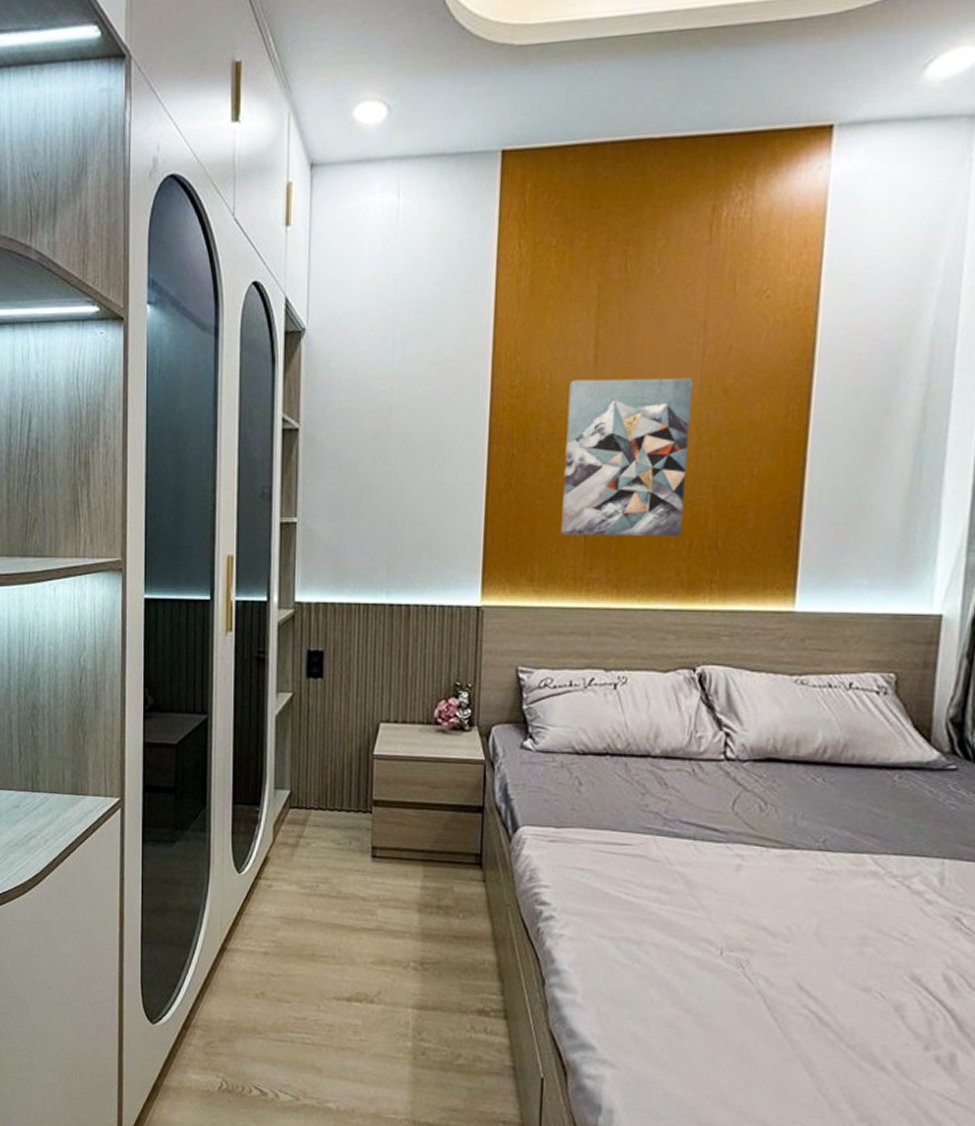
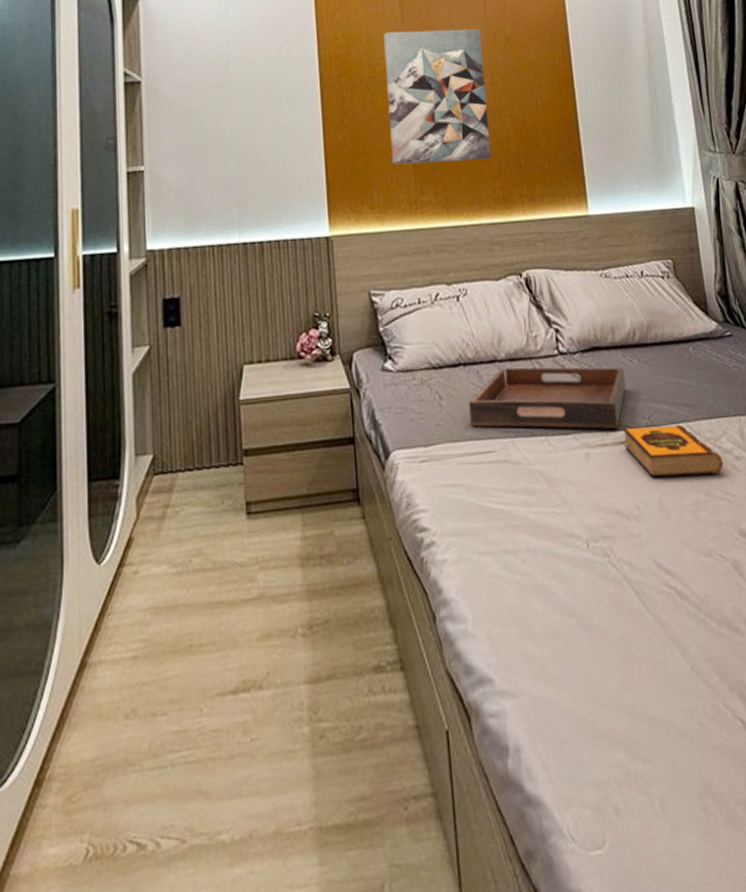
serving tray: none [609,765,803,847] -> present [468,367,626,430]
hardback book: none [787,847,909,914] -> present [622,424,724,478]

